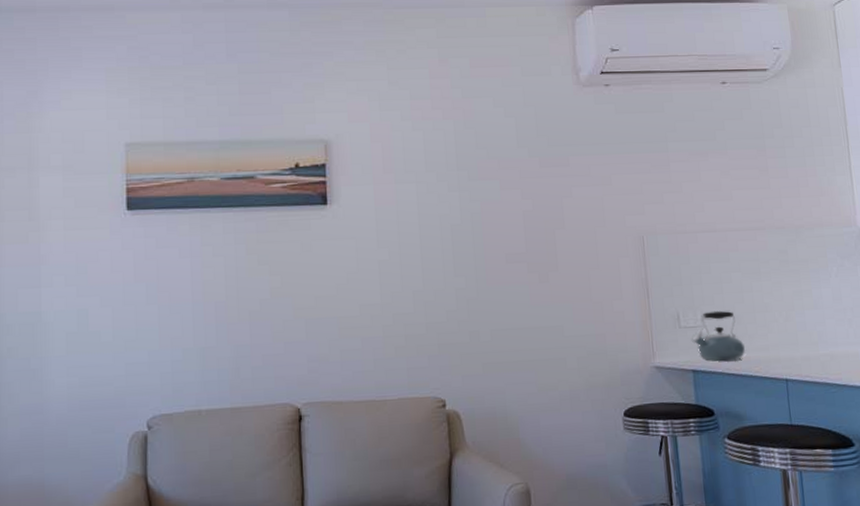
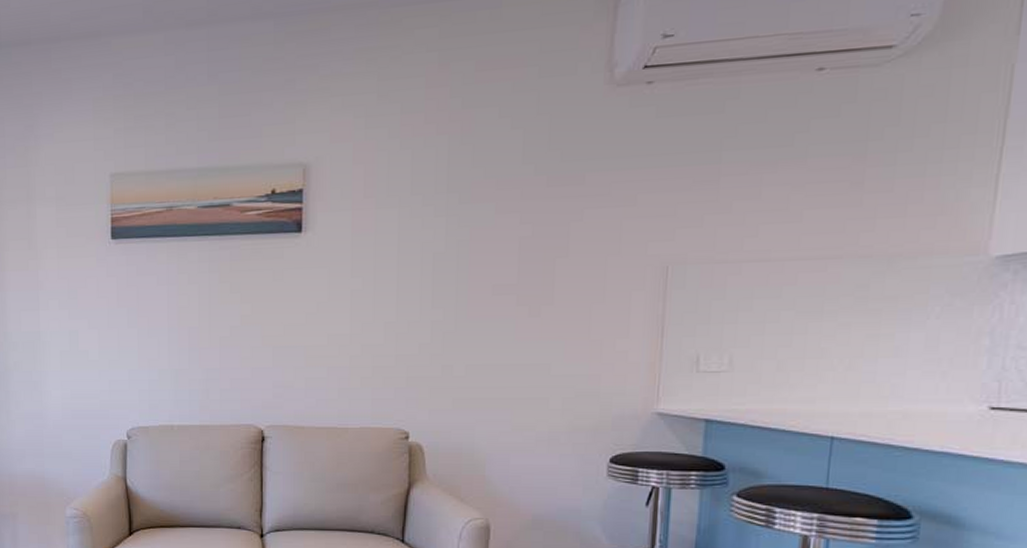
kettle: present [692,311,745,361] -> none [711,356,781,411]

